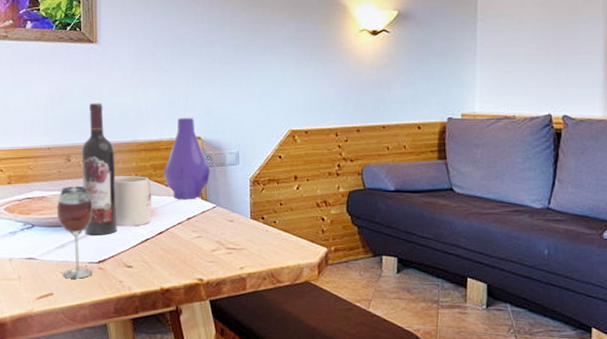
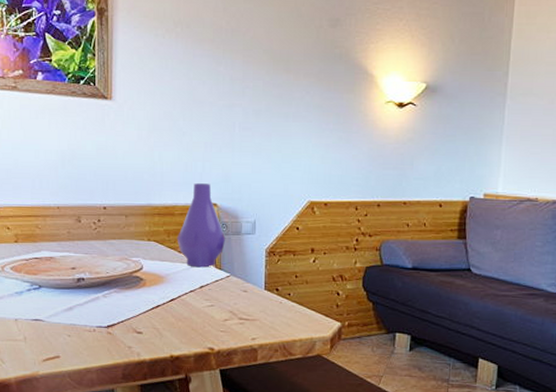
wineglass: present [57,186,93,279] -> none [66,248,103,343]
wine bottle: present [81,103,118,235] -> none [92,163,128,300]
mug: present [115,176,152,227] -> none [126,240,165,292]

